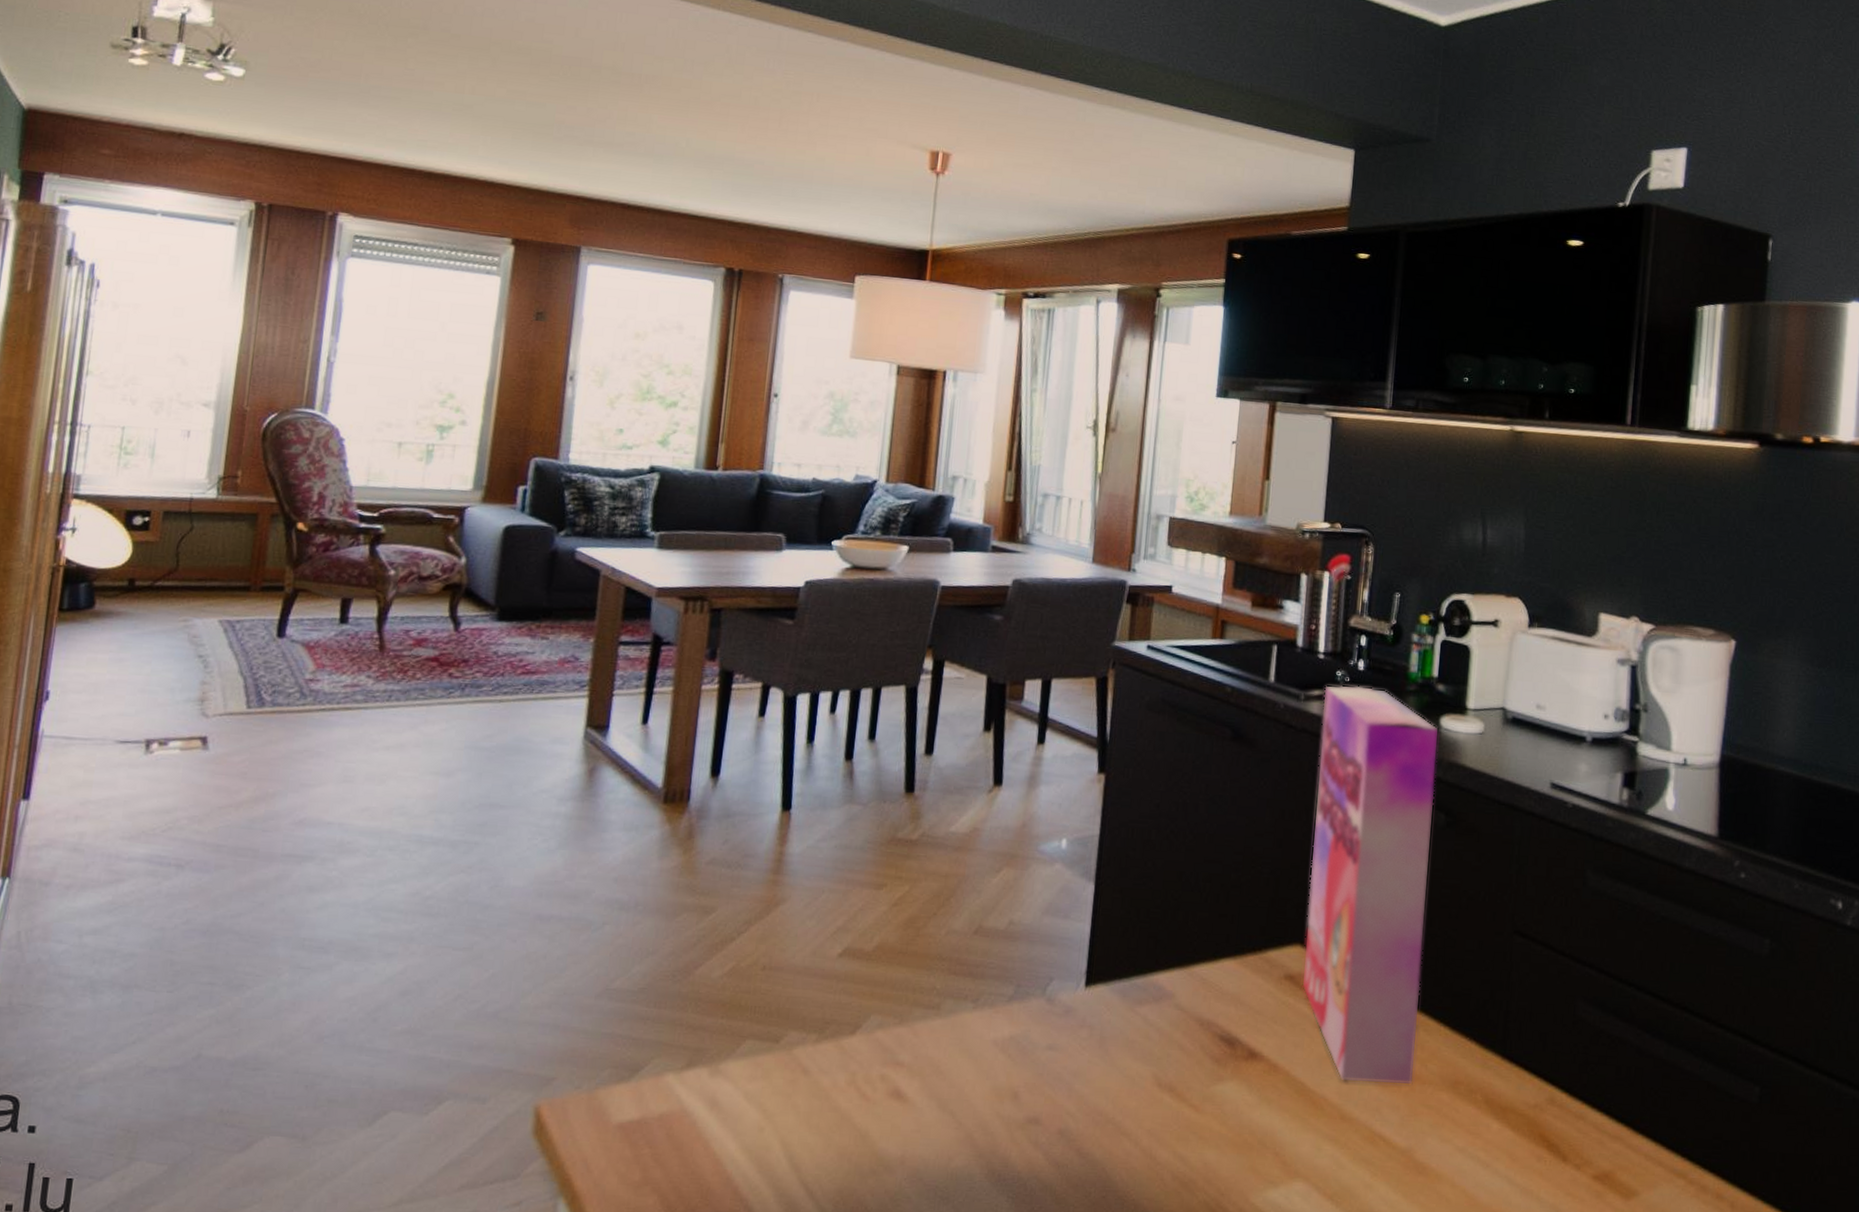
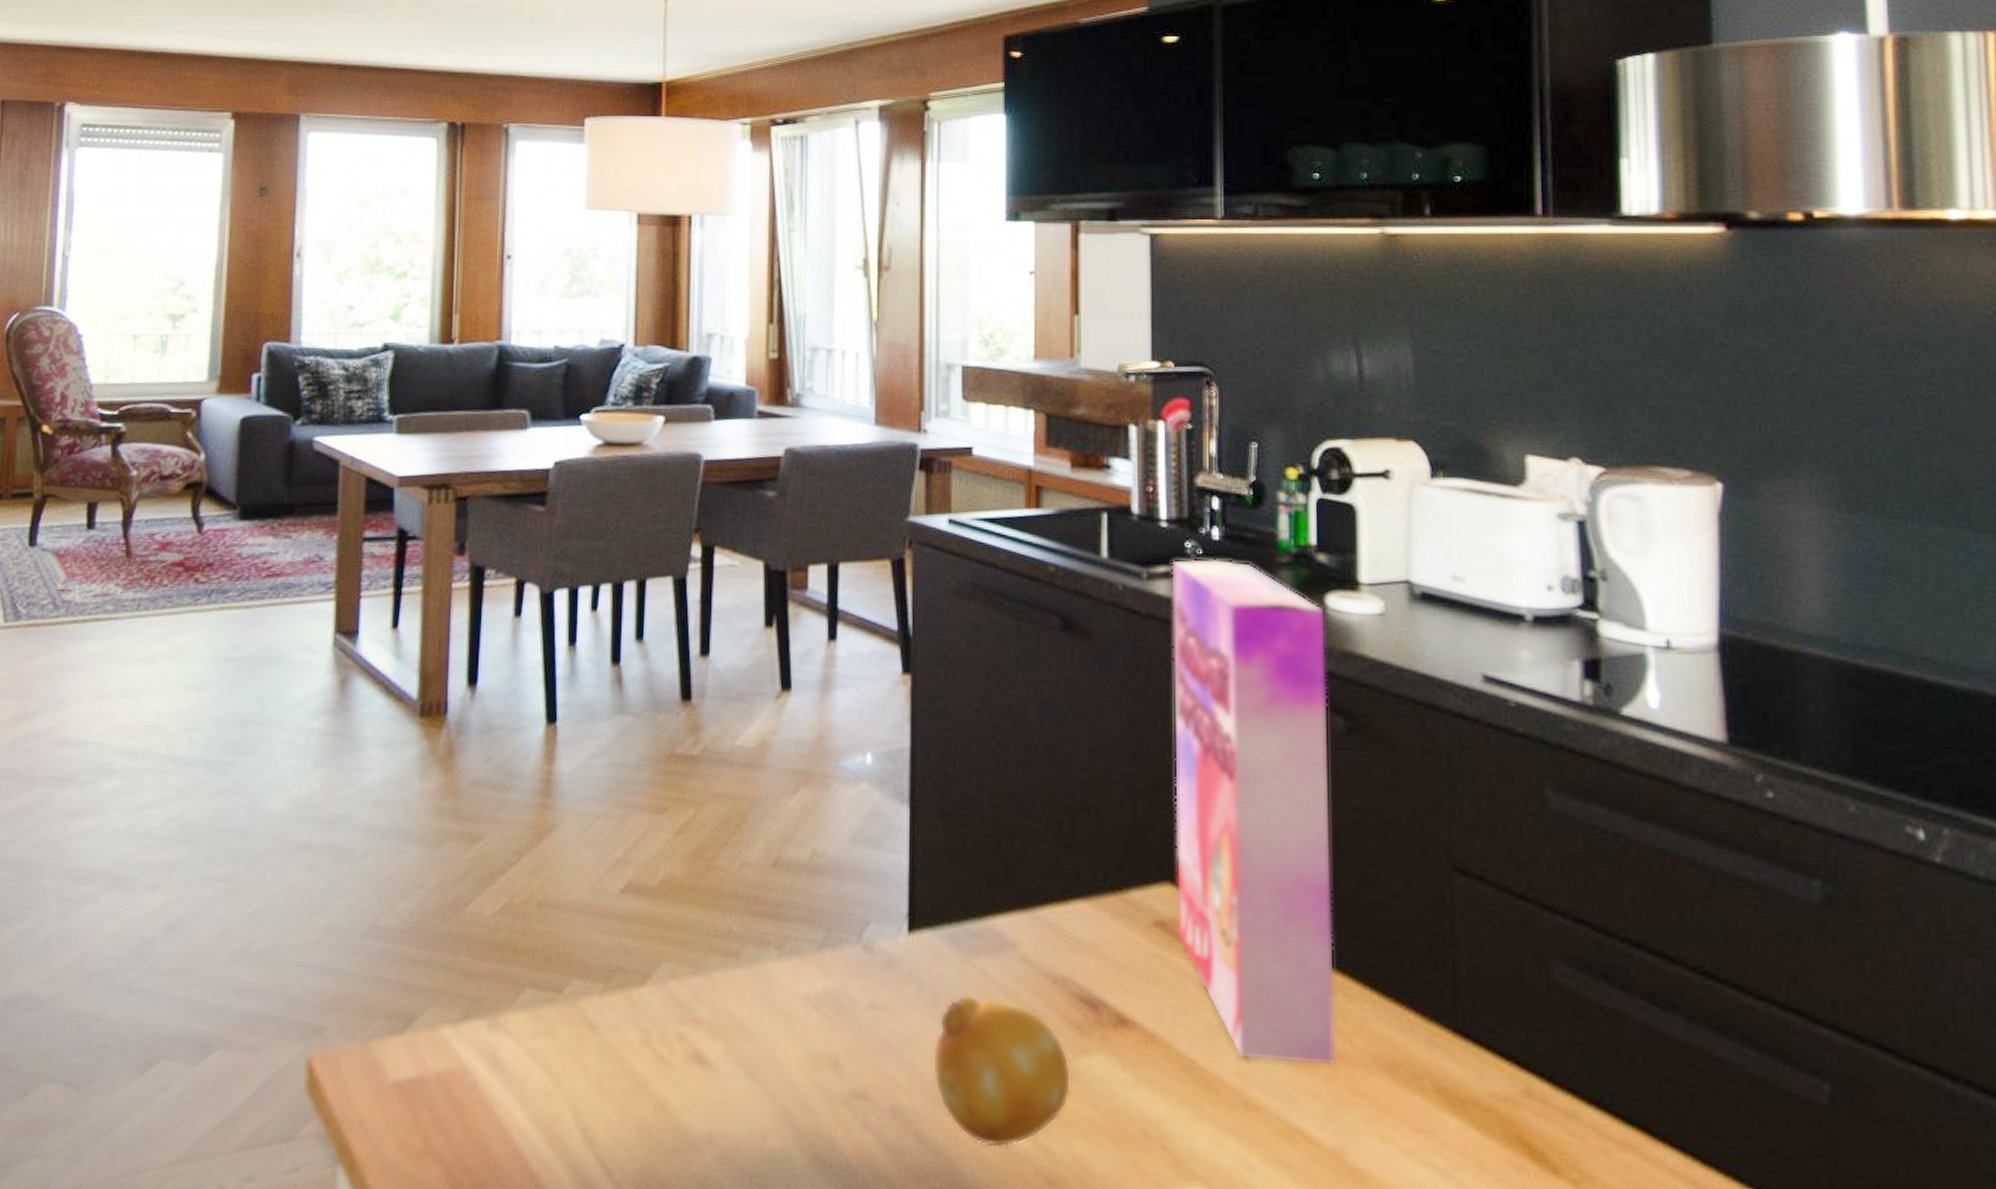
fruit: none [1096,1036,1209,1158] -> present [932,994,1072,1148]

